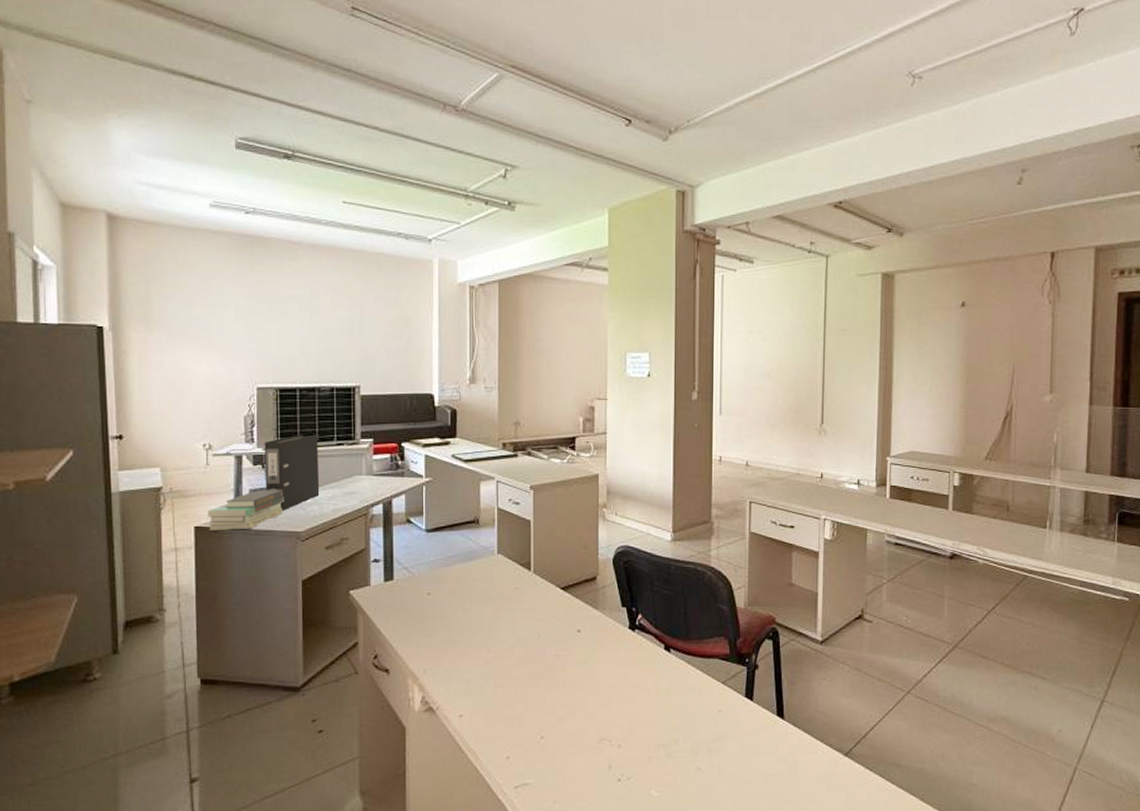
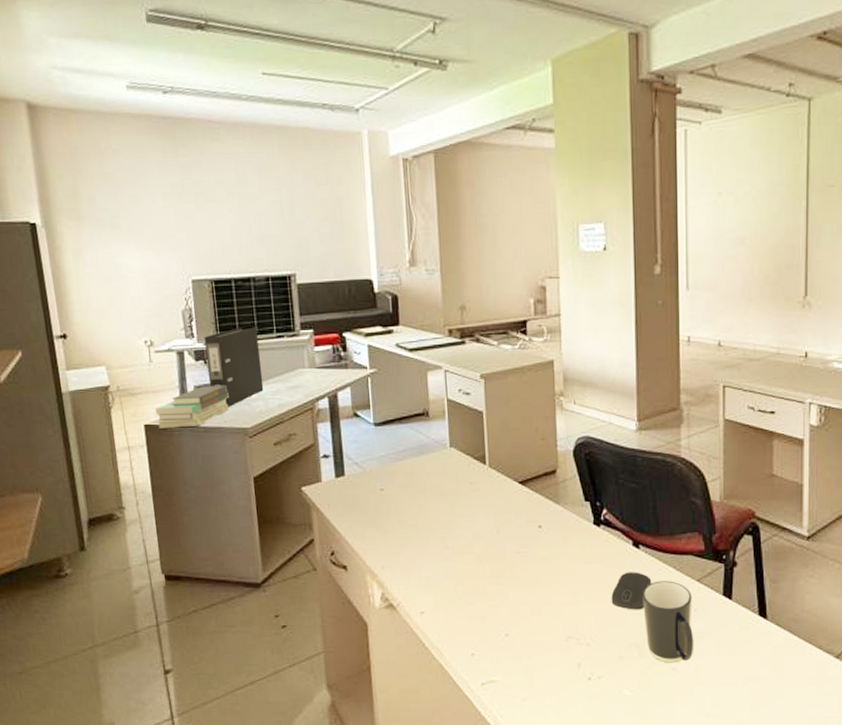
computer mouse: none [642,674,681,712] -> present [611,572,652,610]
mug: none [670,683,718,763] -> present [641,581,694,663]

